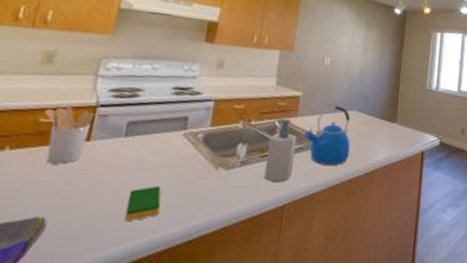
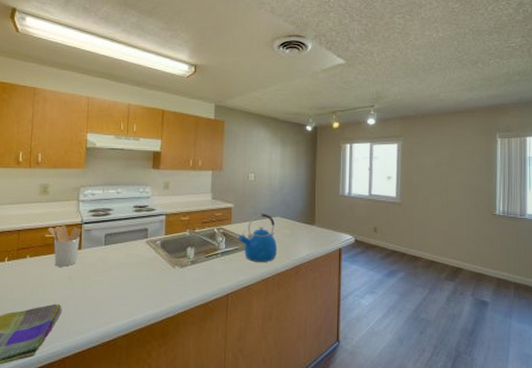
dish sponge: present [124,186,161,222] -> none [113,281,136,307]
soap bottle: present [264,118,298,183] -> none [210,226,233,277]

